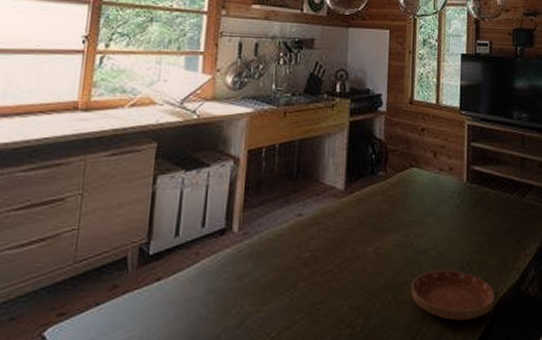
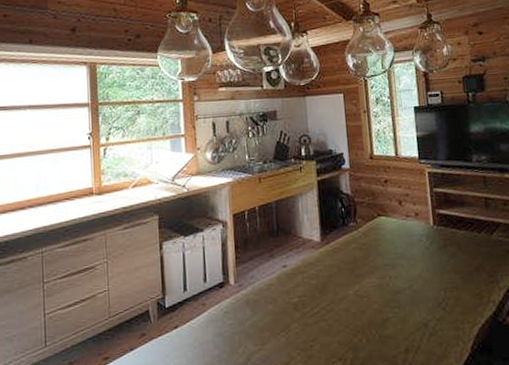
saucer: present [411,270,495,321] -> none [392,306,474,351]

